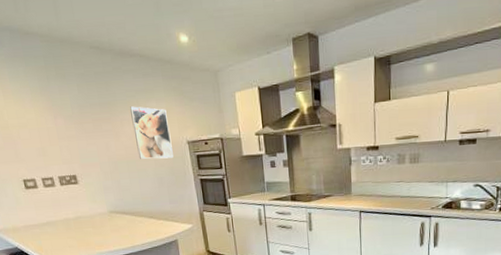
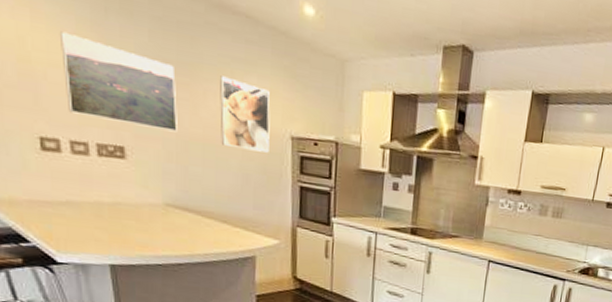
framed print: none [23,101,108,158] -> present [60,31,177,133]

